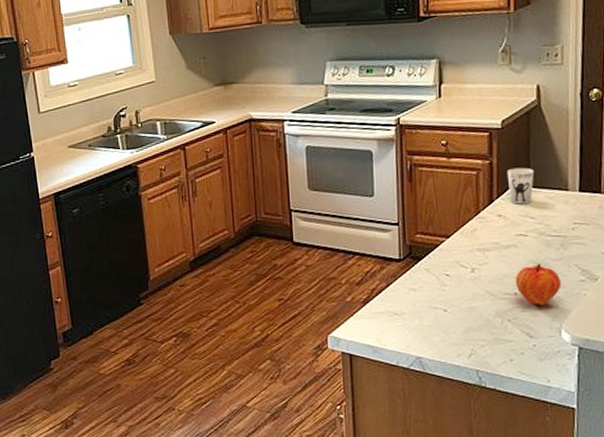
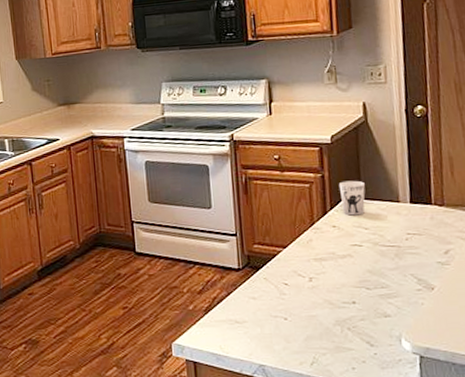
fruit: present [515,263,562,306] -> none [352,272,399,315]

